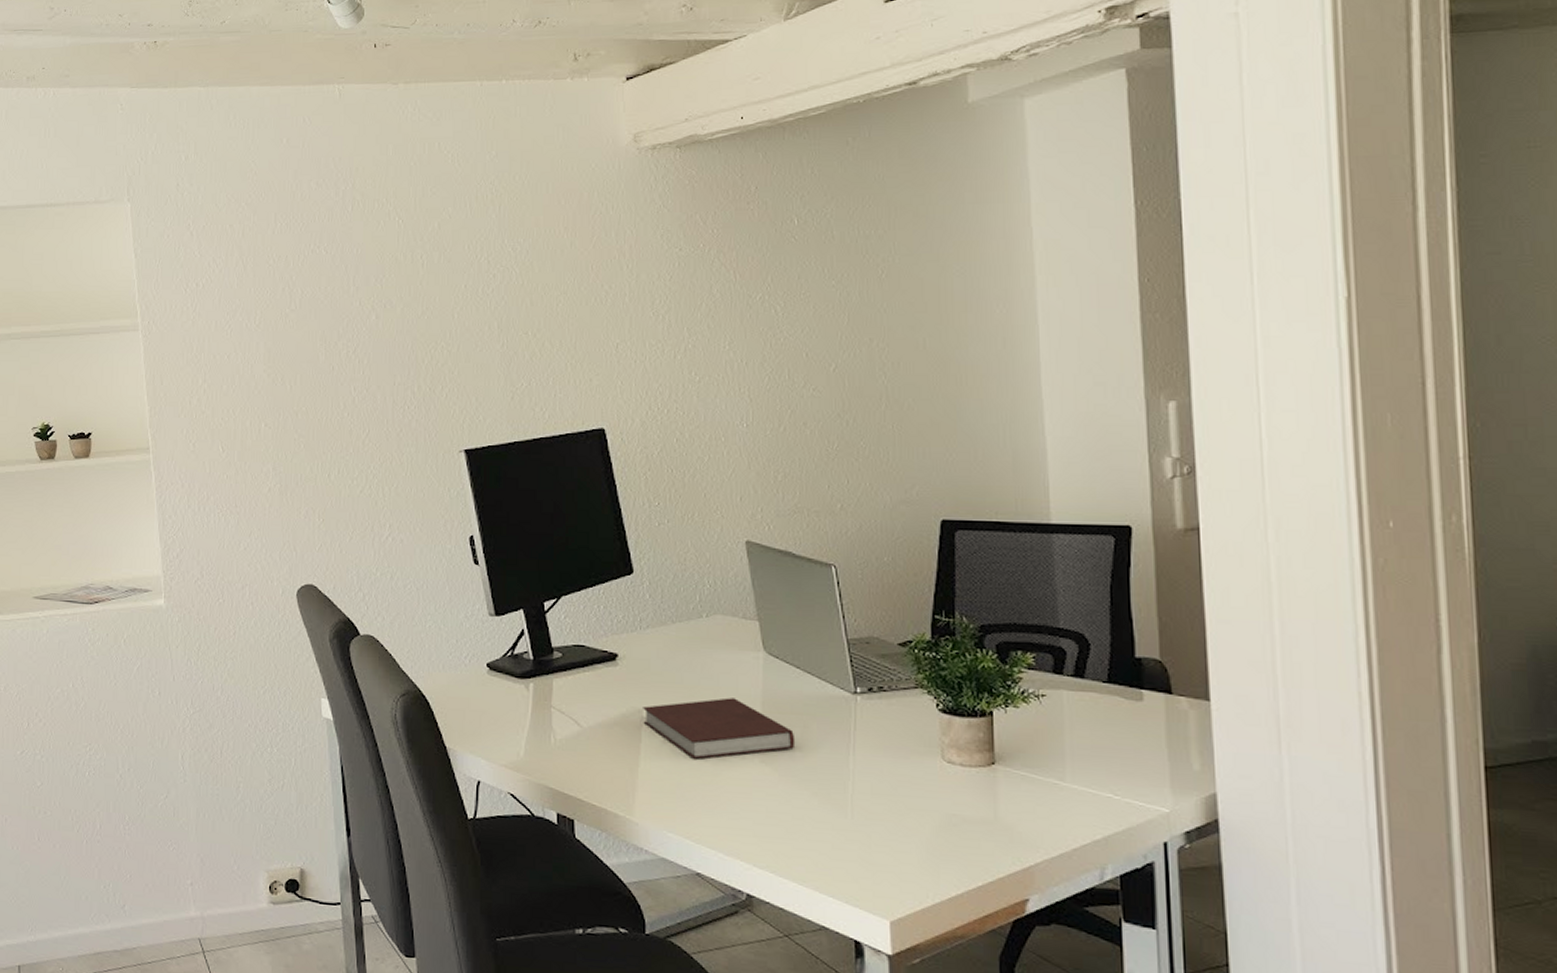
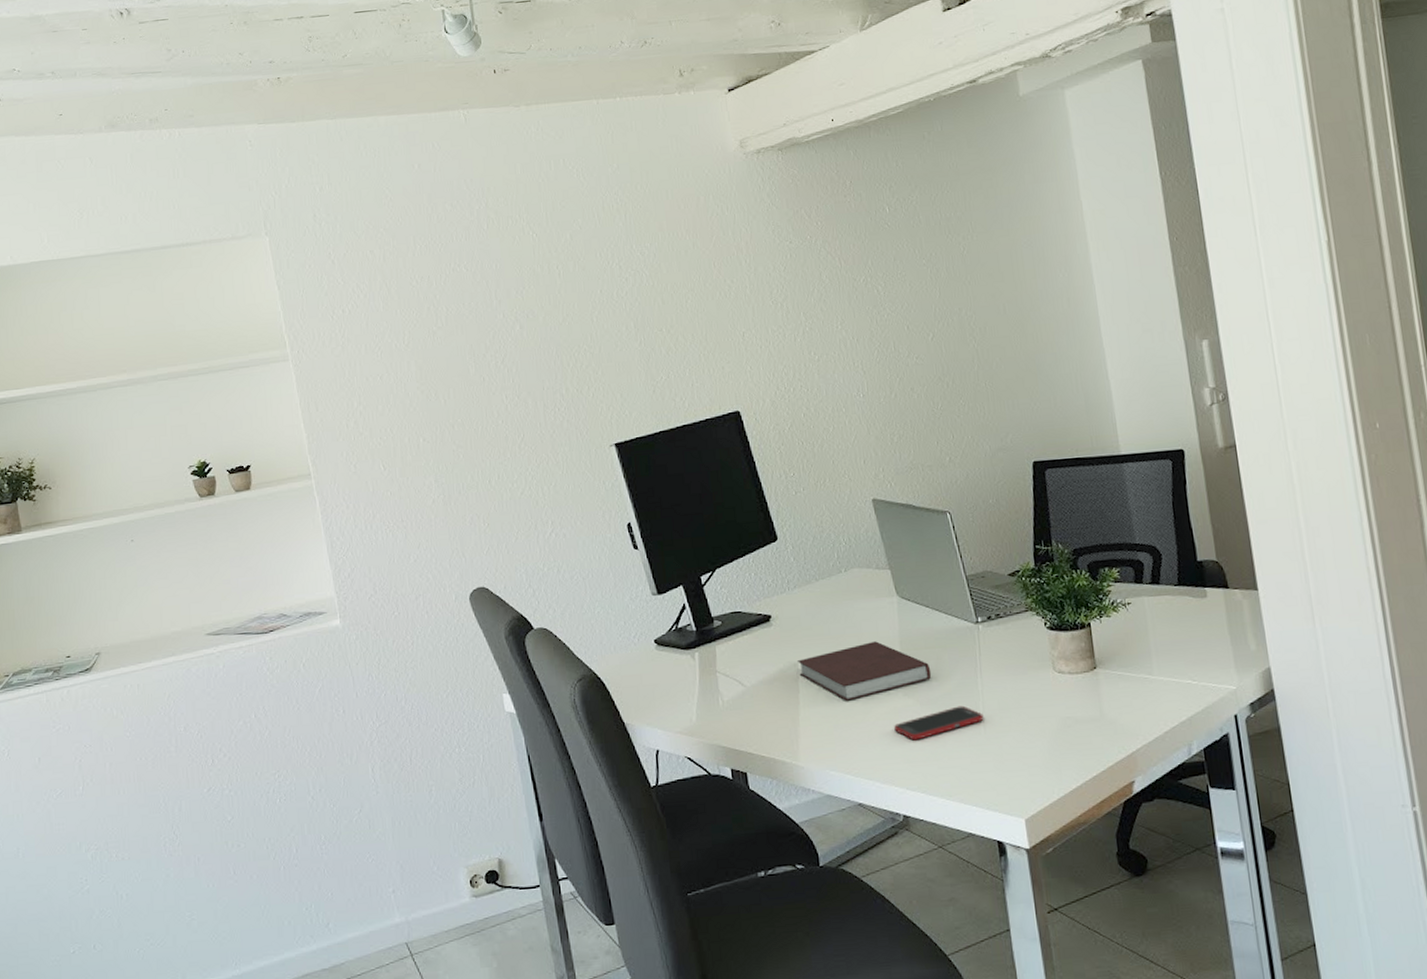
cell phone: none [746,782,852,814] -> present [894,705,984,741]

